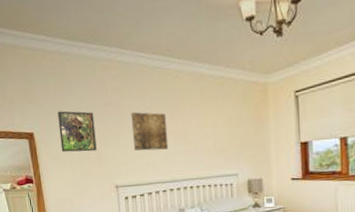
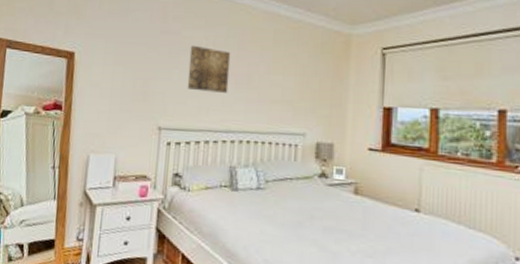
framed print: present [57,111,97,152] -> none [102,32,148,83]

